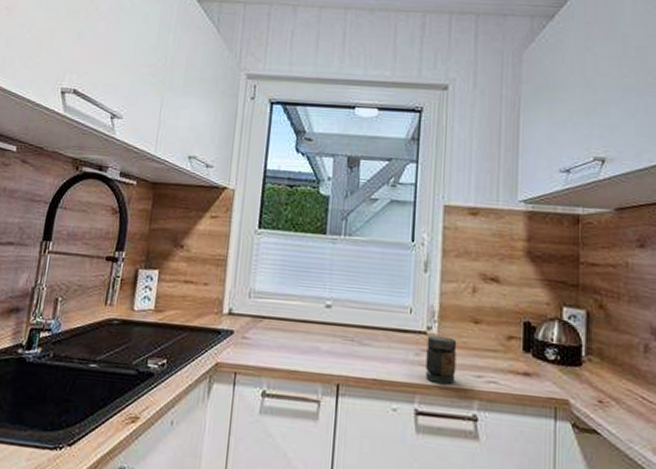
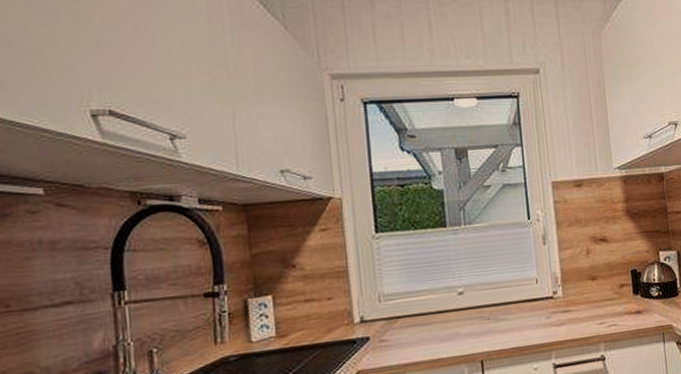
jar: present [425,335,457,384] -> none [554,296,583,338]

